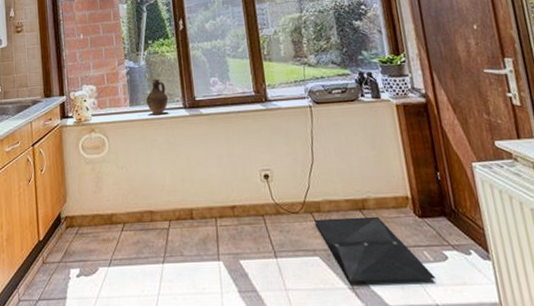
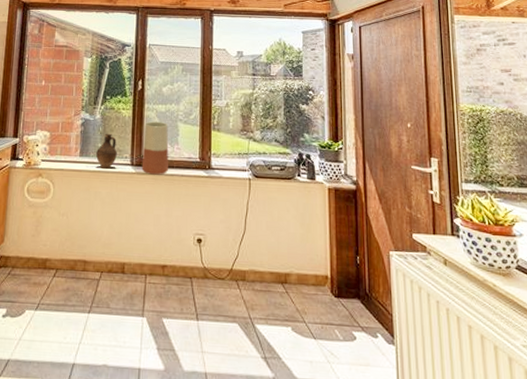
vase: none [191,59,223,116] -> present [141,121,169,175]
door mat: present [313,216,436,283] -> none [237,287,343,358]

